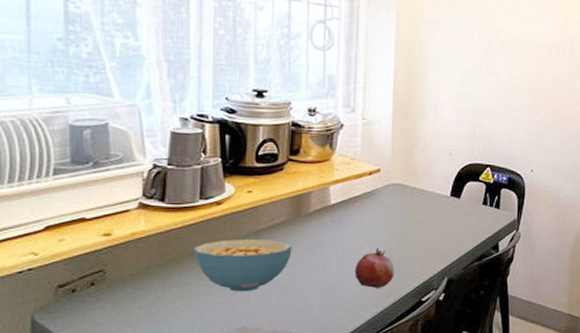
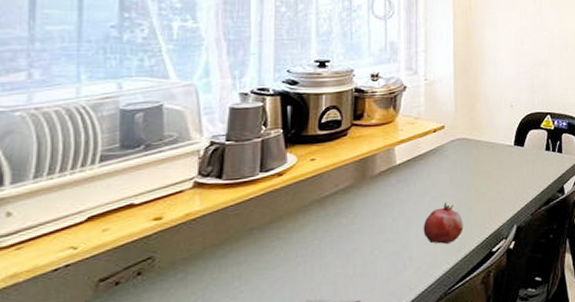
cereal bowl: present [194,239,292,292] -> none [253,206,358,264]

